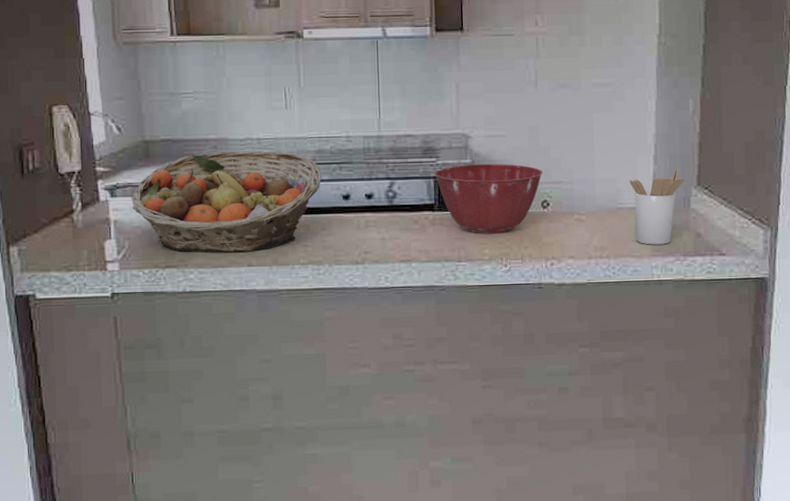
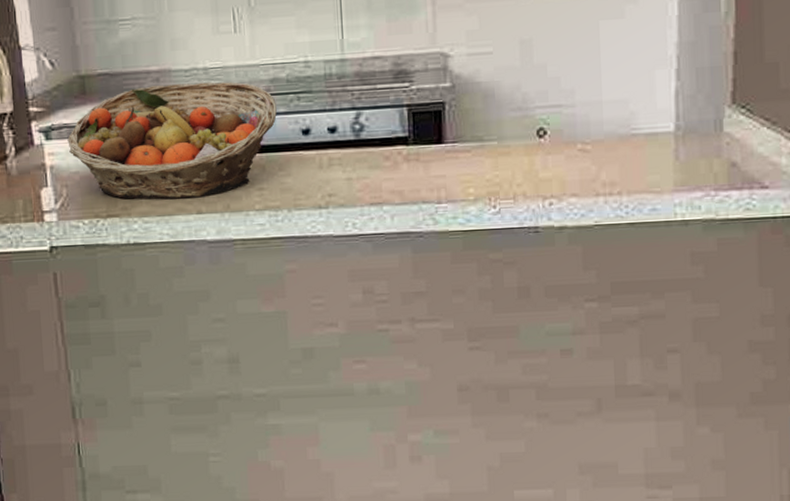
mixing bowl: present [435,163,543,234] -> none [408,86,538,170]
utensil holder: present [630,167,685,245] -> none [646,83,716,178]

